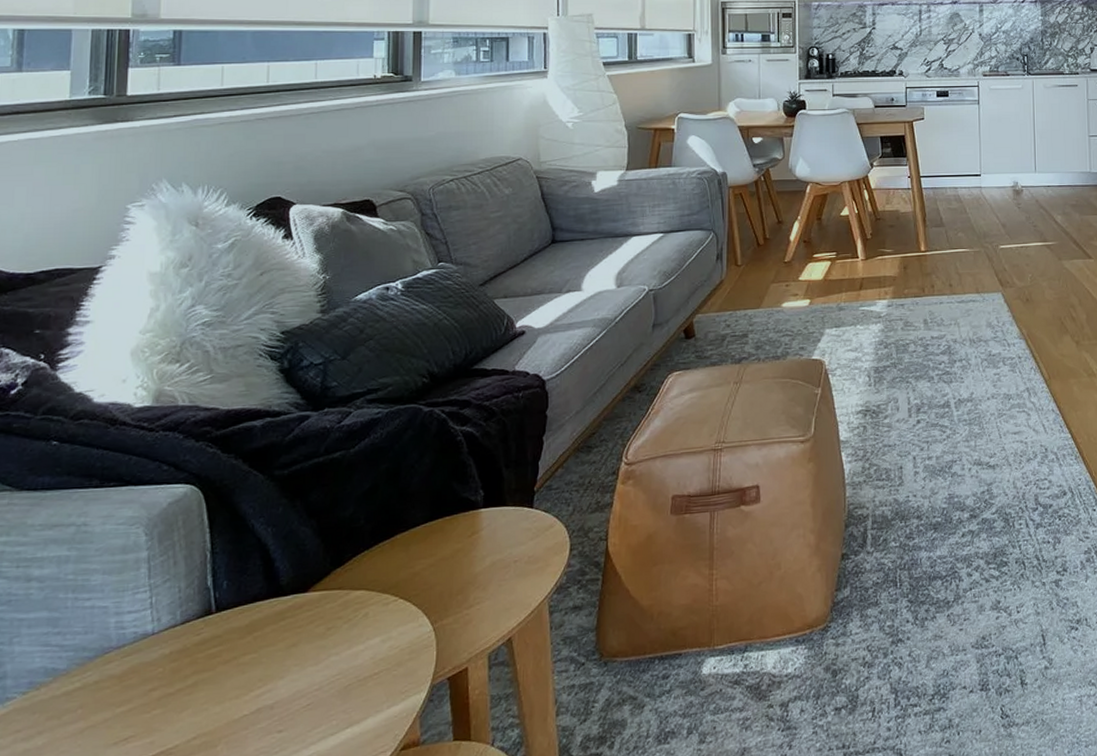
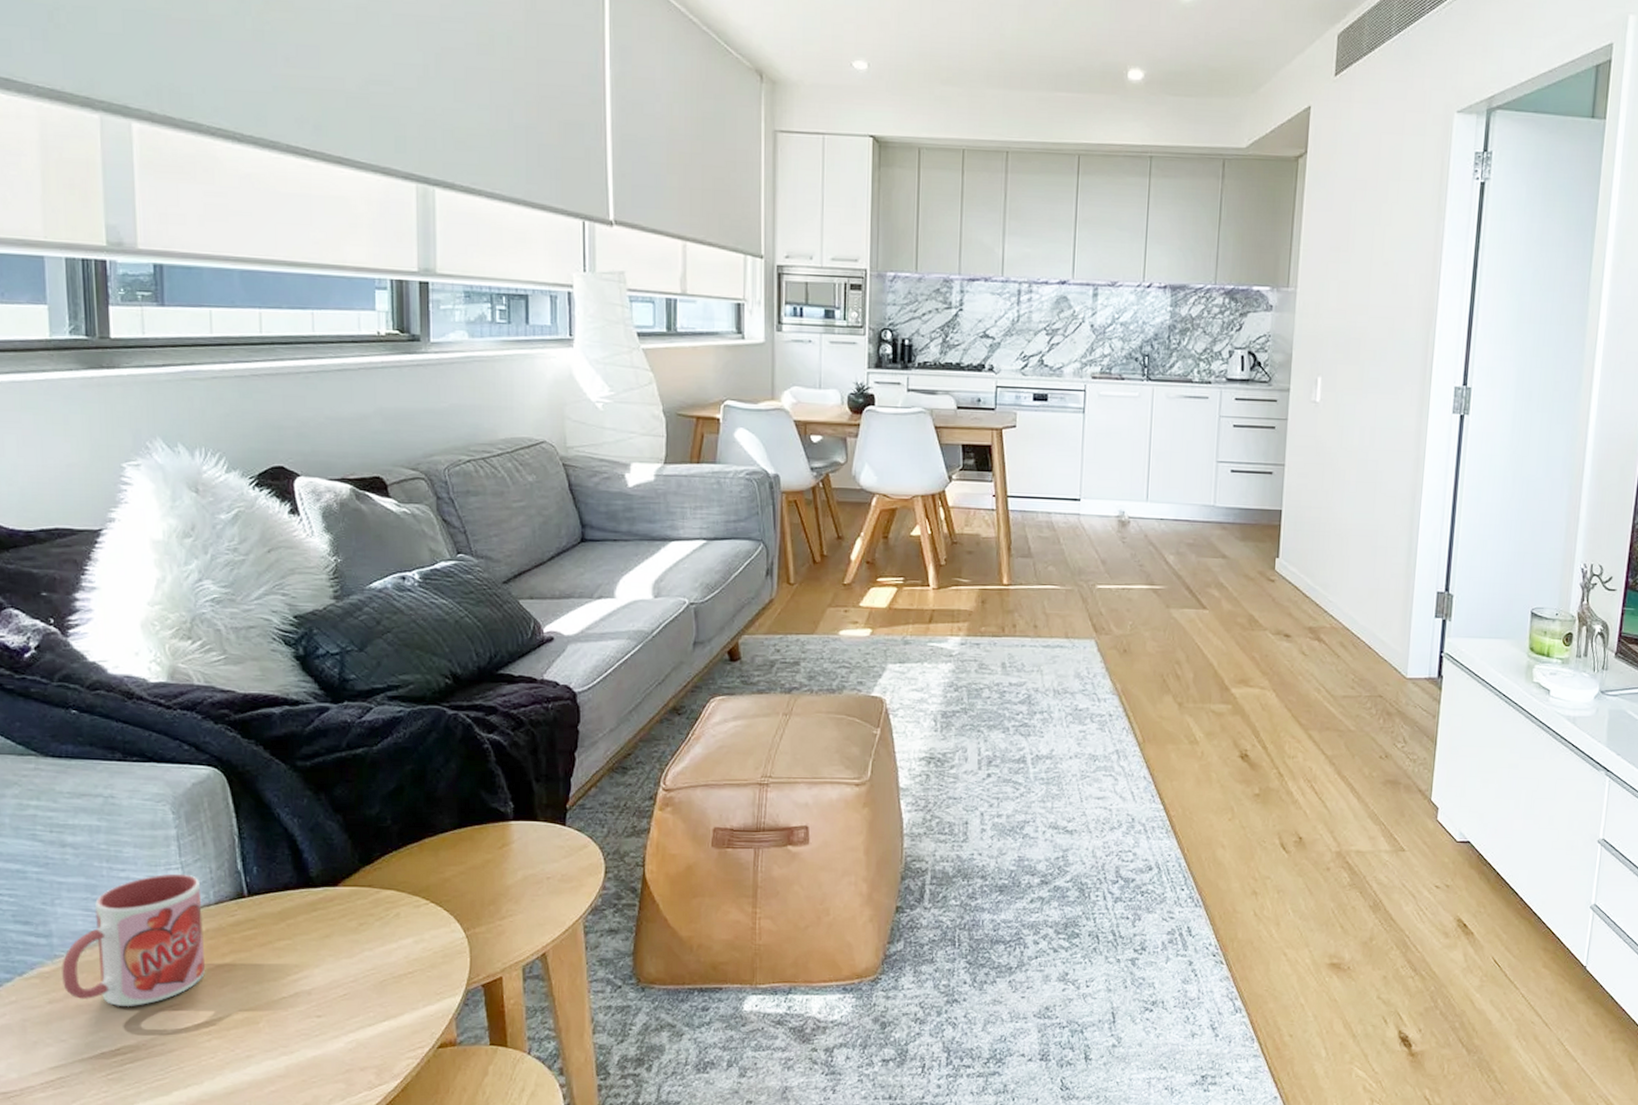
mug: none [12,596,168,746] -> present [62,873,205,1007]

